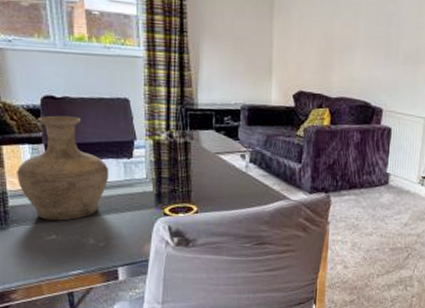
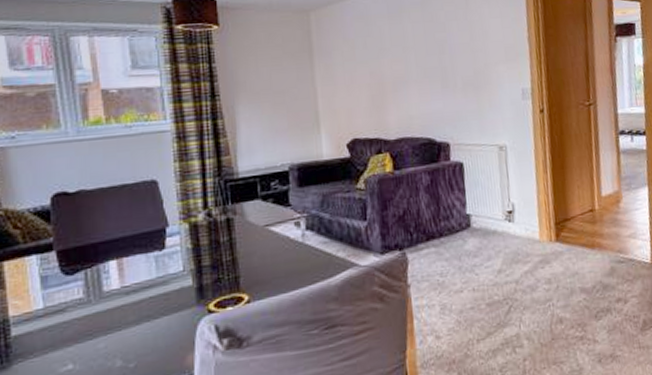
vase: present [17,115,110,221] -> none [22,211,138,346]

